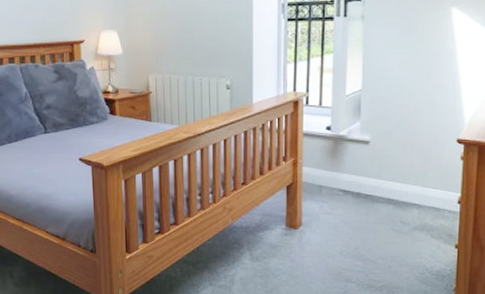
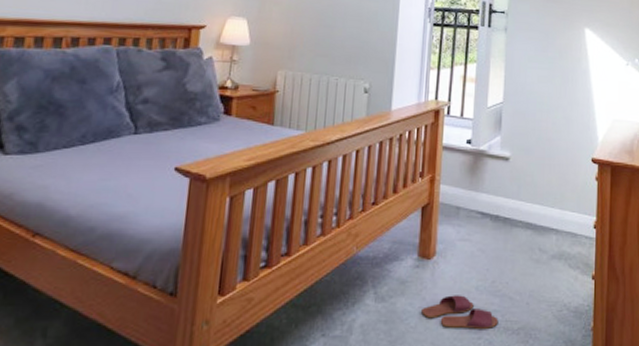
slippers: none [292,258,362,285] -> present [421,295,499,329]

